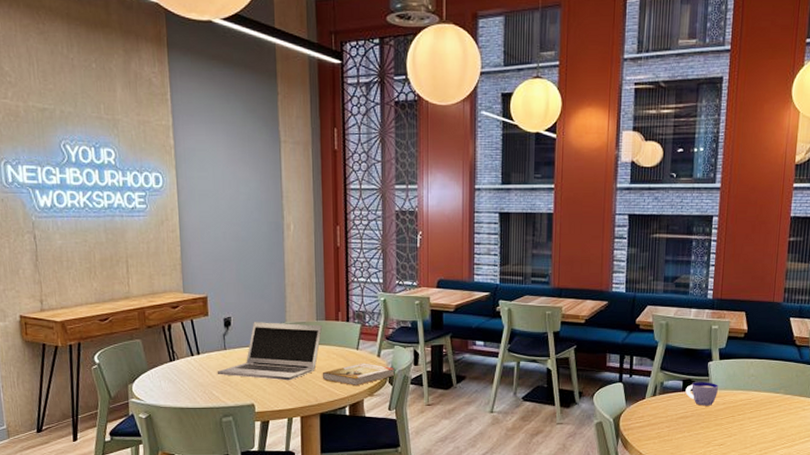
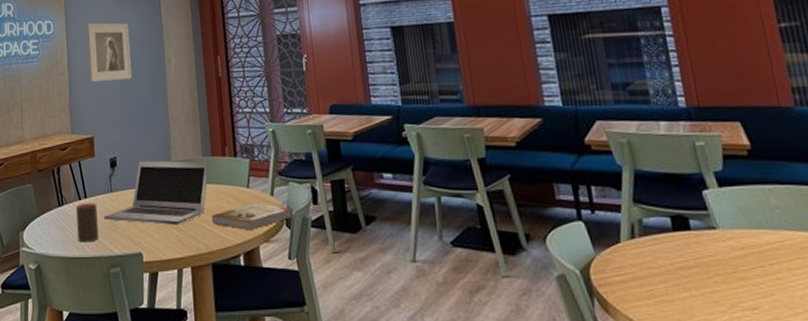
cup: none [189,359,212,395] -> present [76,202,99,243]
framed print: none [200,181,249,243] -> present [86,22,133,83]
cup: present [685,382,719,406] -> none [677,218,729,252]

